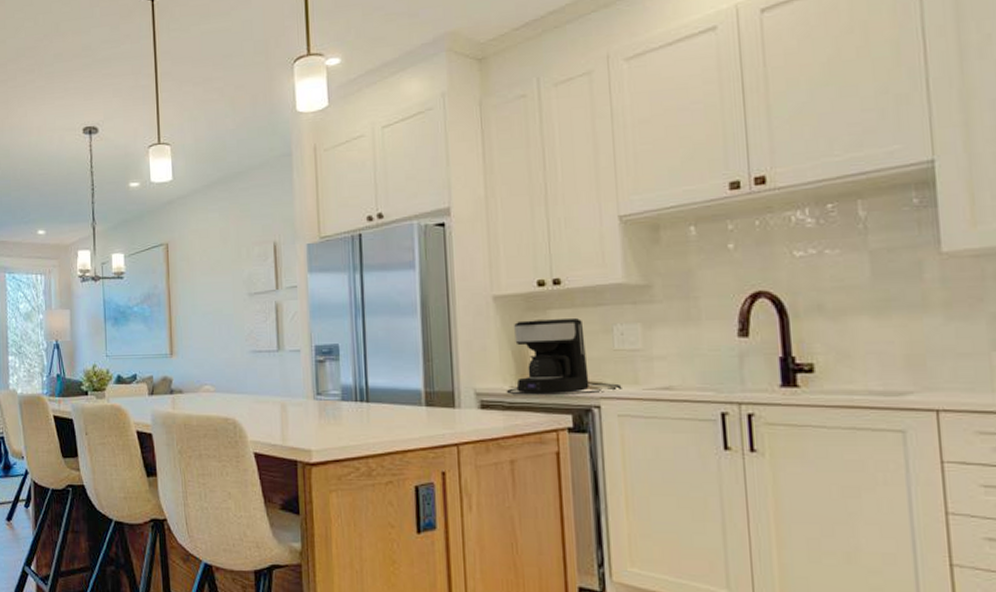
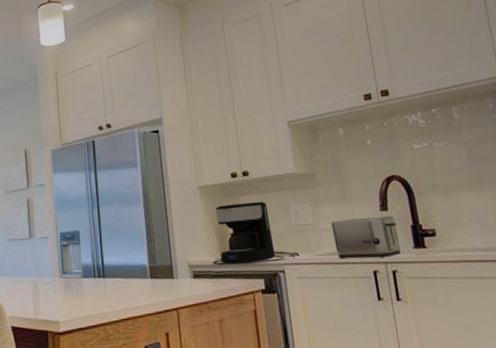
toaster: none [668,343,762,397] -> present [331,215,401,260]

